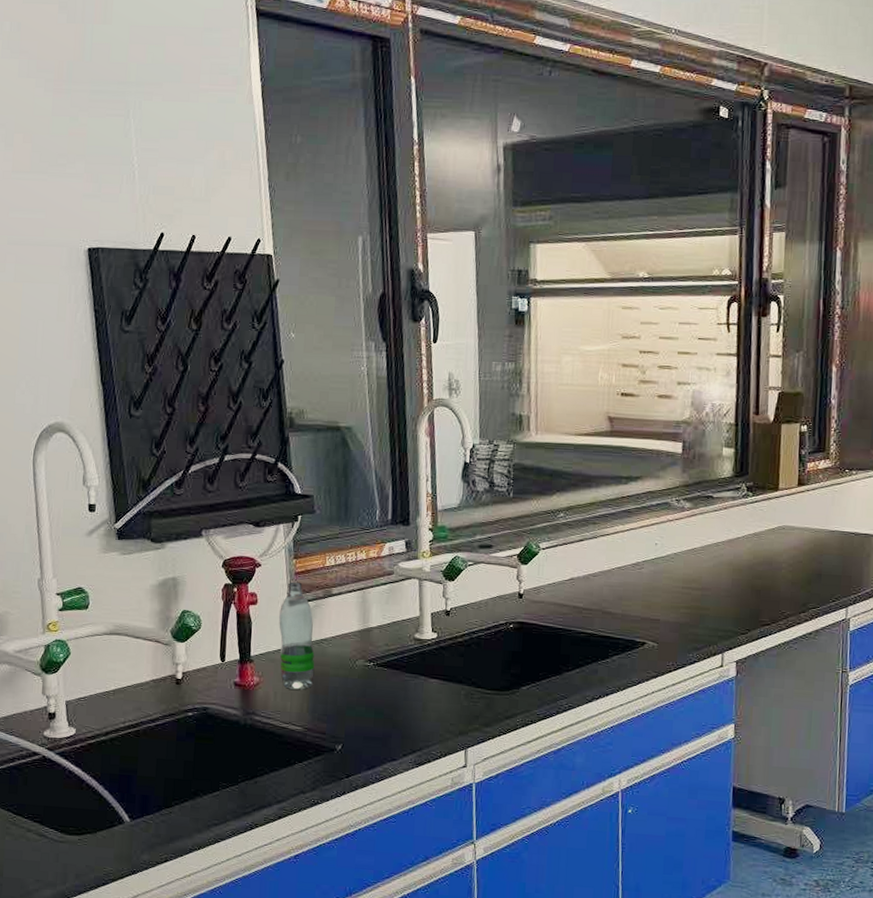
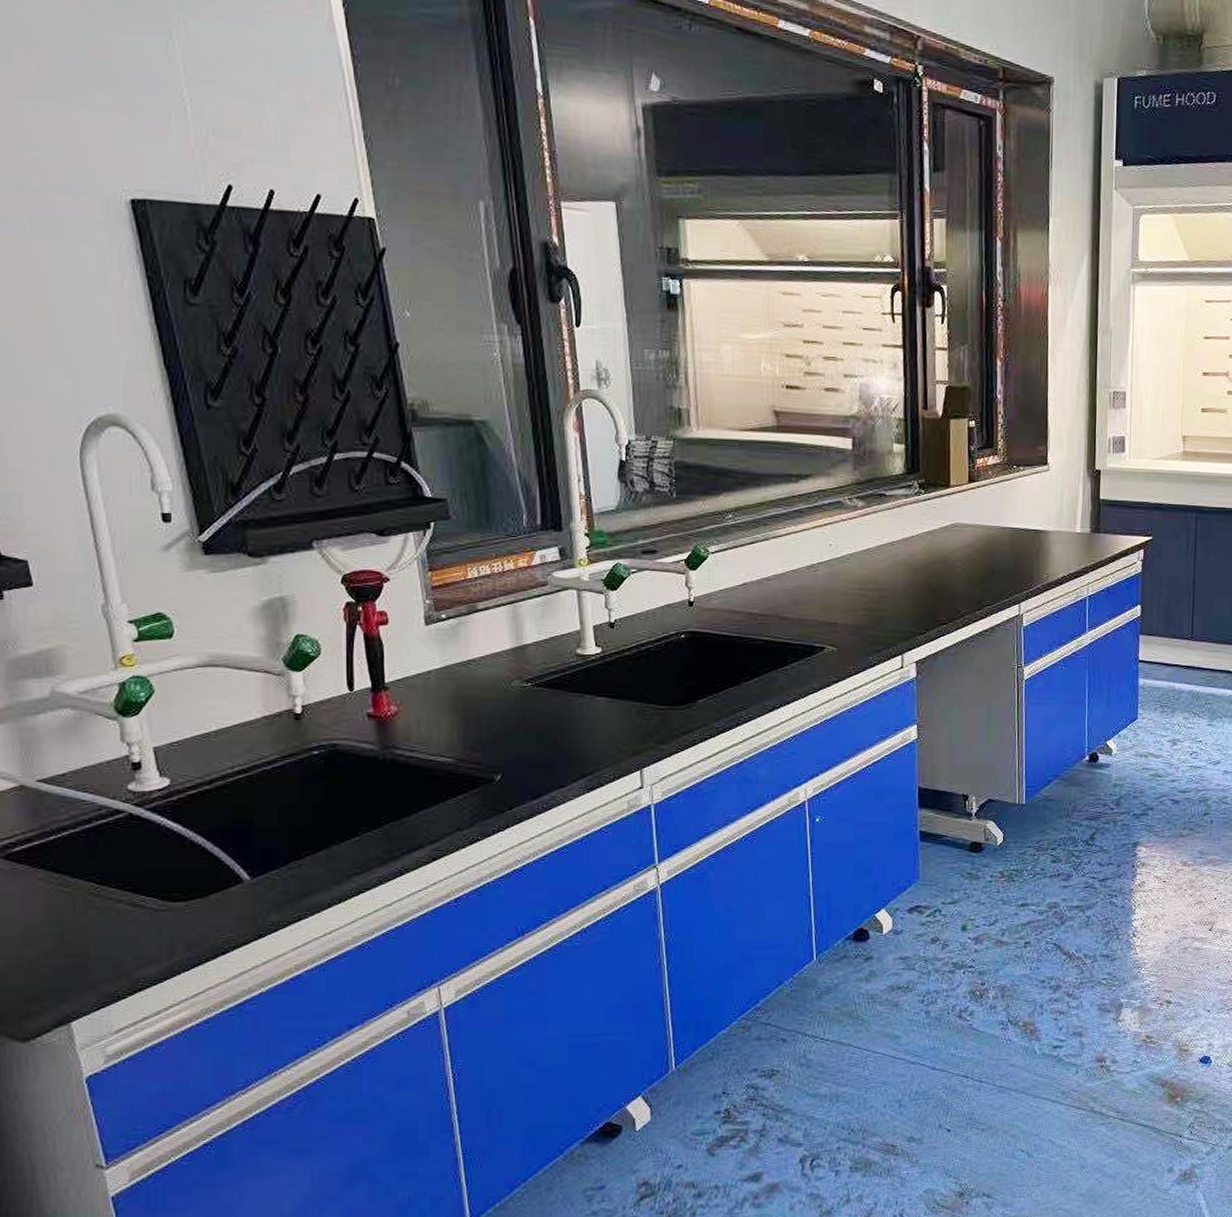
bottle: present [279,582,315,691] -> none [416,597,463,719]

